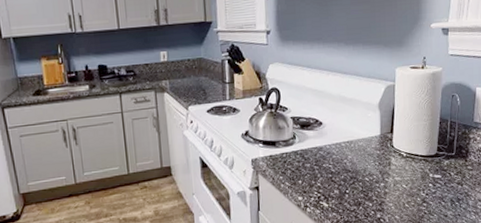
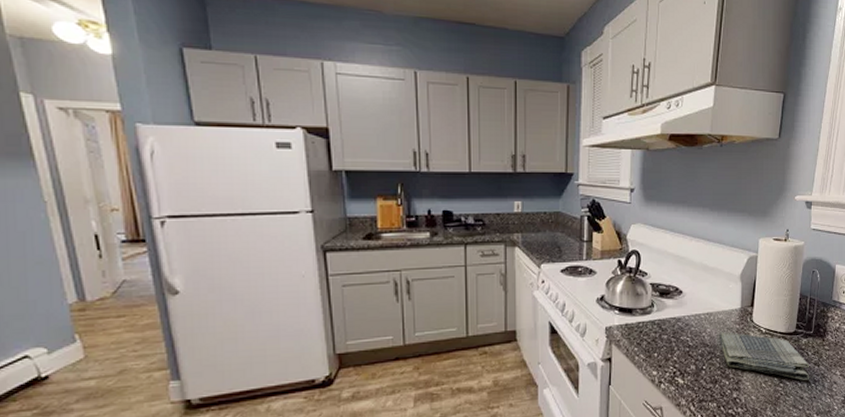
dish towel: none [360,157,453,199] -> present [719,332,809,380]

